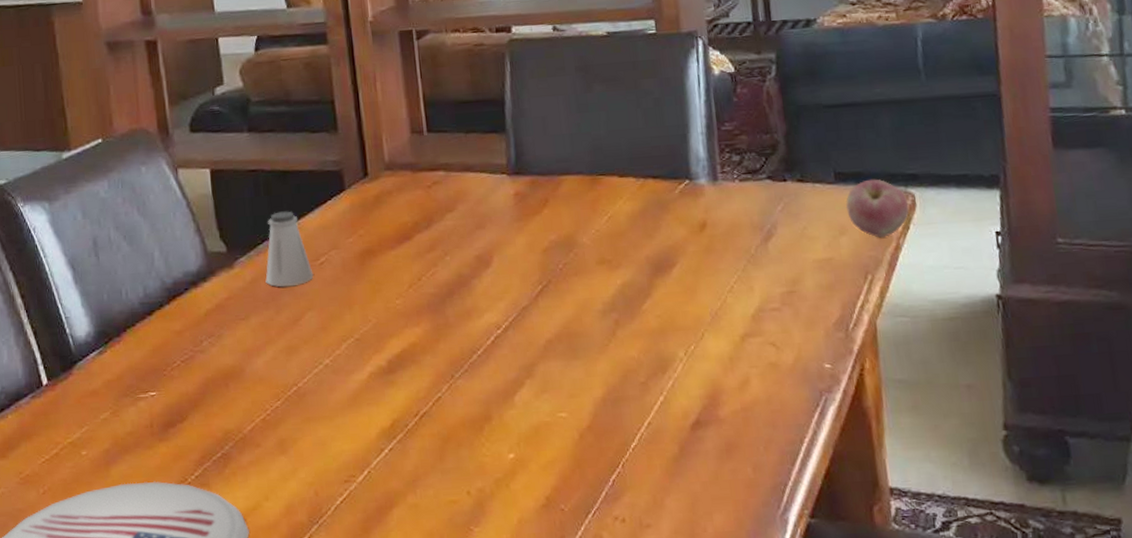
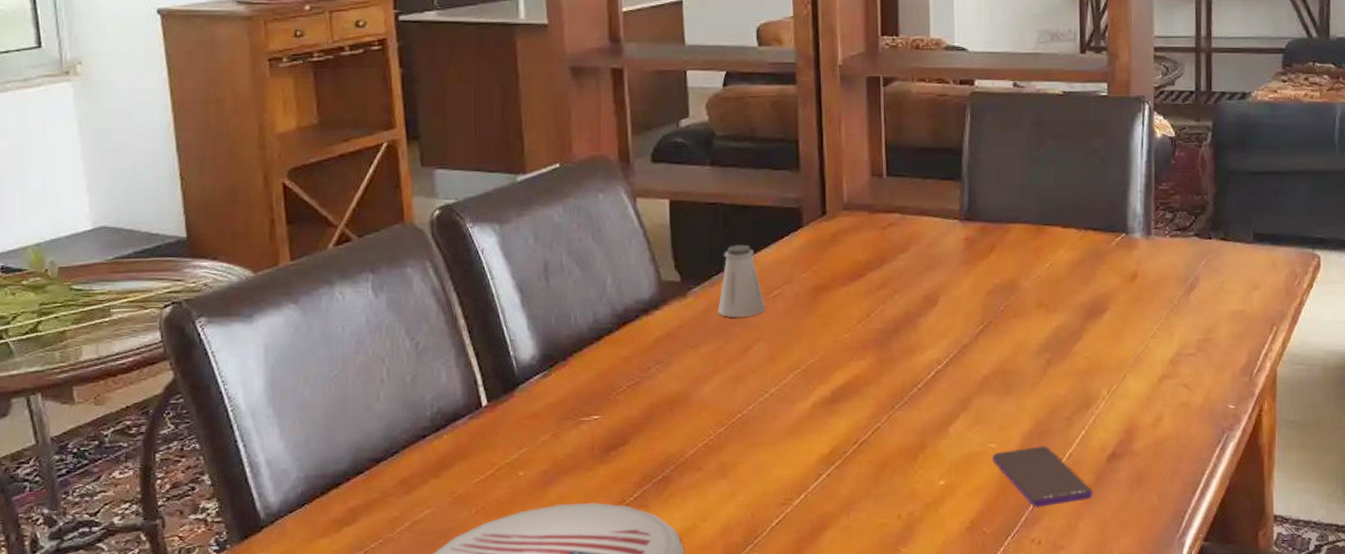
smartphone: none [564,414,679,482] -> present [992,446,1093,507]
apple: present [845,179,909,238] -> none [1260,241,1314,294]

